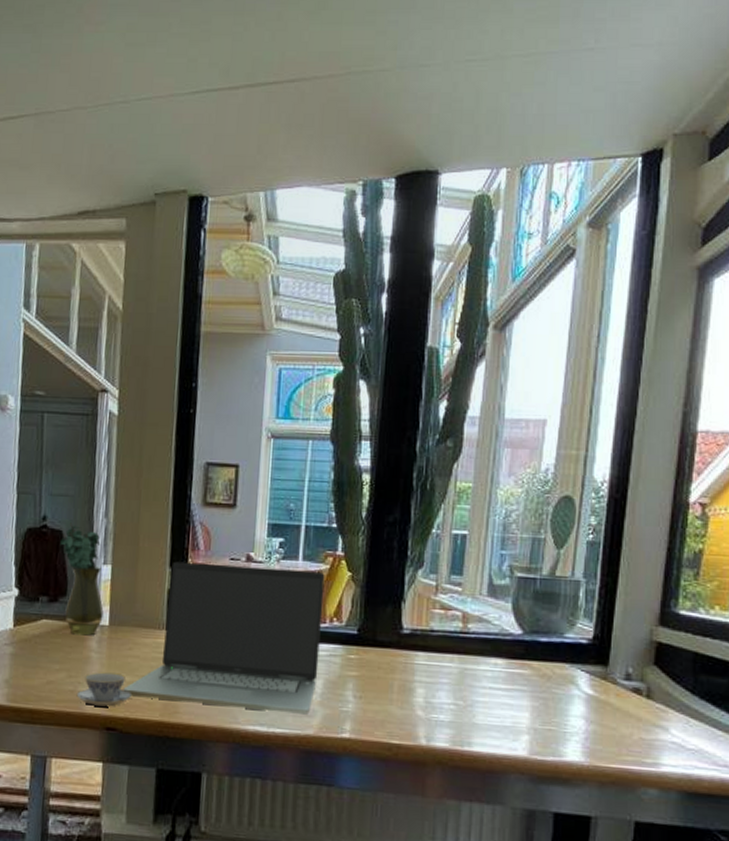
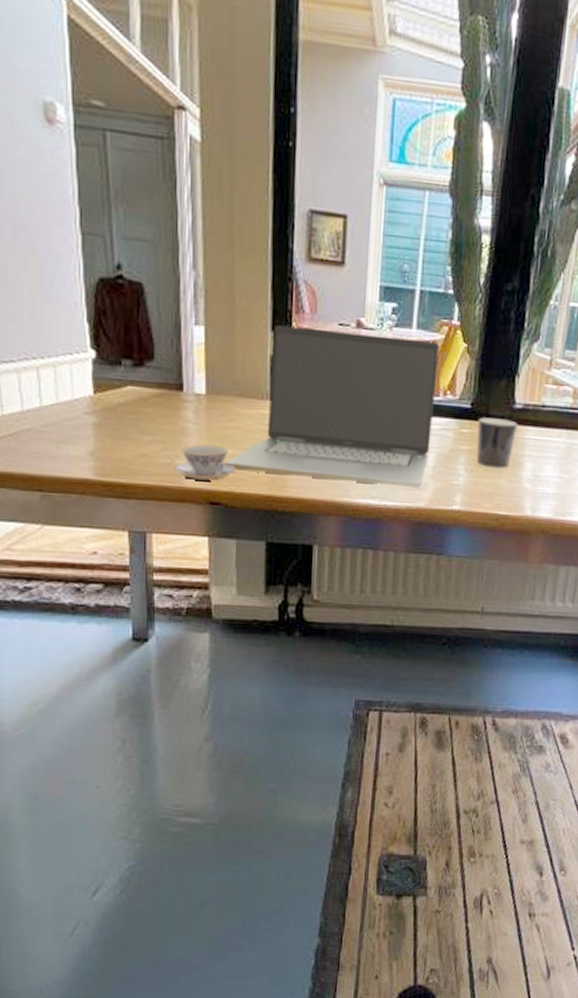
vase: present [60,522,104,636] -> none [141,274,199,405]
mug: none [364,643,406,698] -> present [475,417,518,472]

